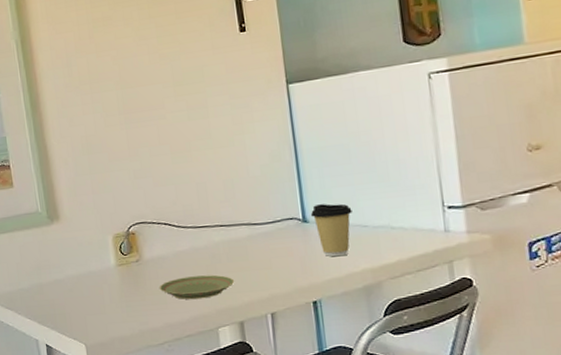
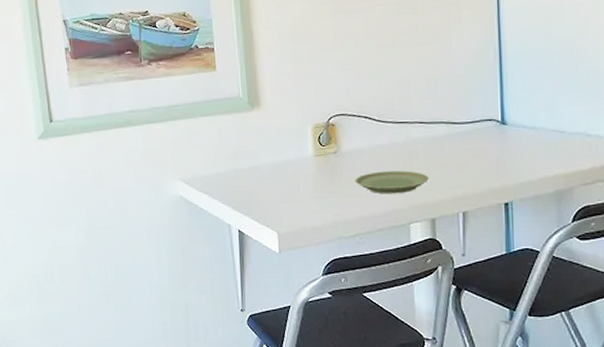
coffee cup: present [310,203,352,257] -> none [509,107,550,161]

